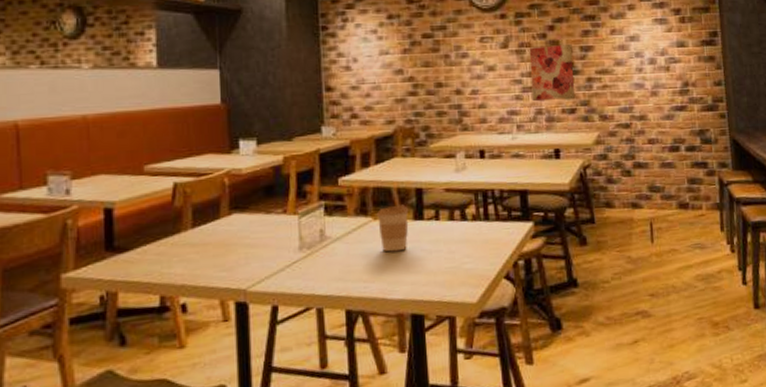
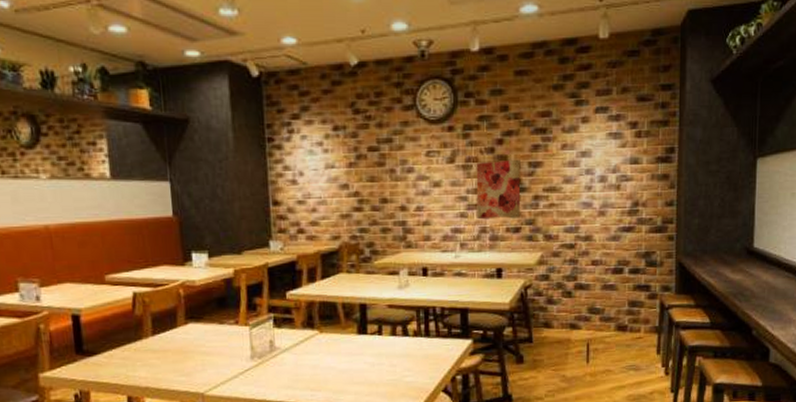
coffee cup: present [376,204,409,252] -> none [322,319,353,364]

